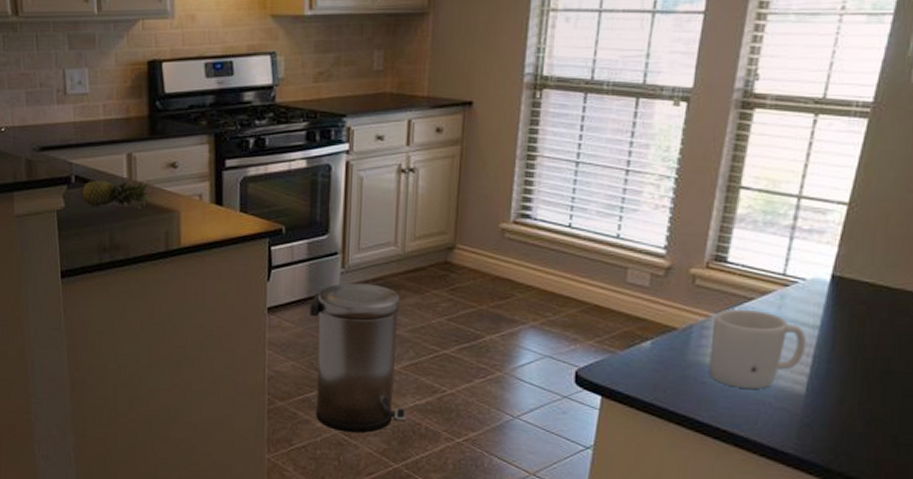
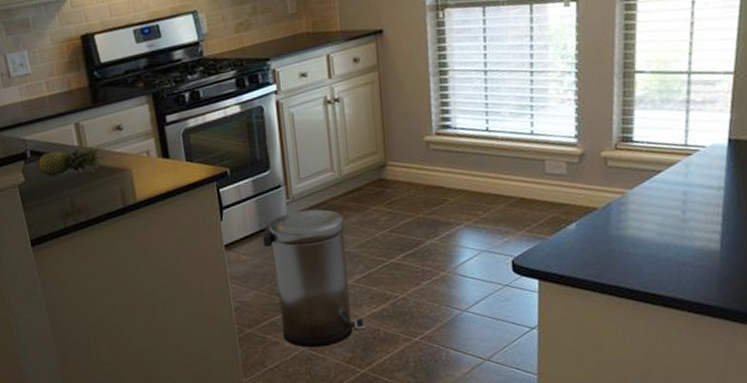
mug: present [708,309,807,389] -> none [629,181,715,254]

